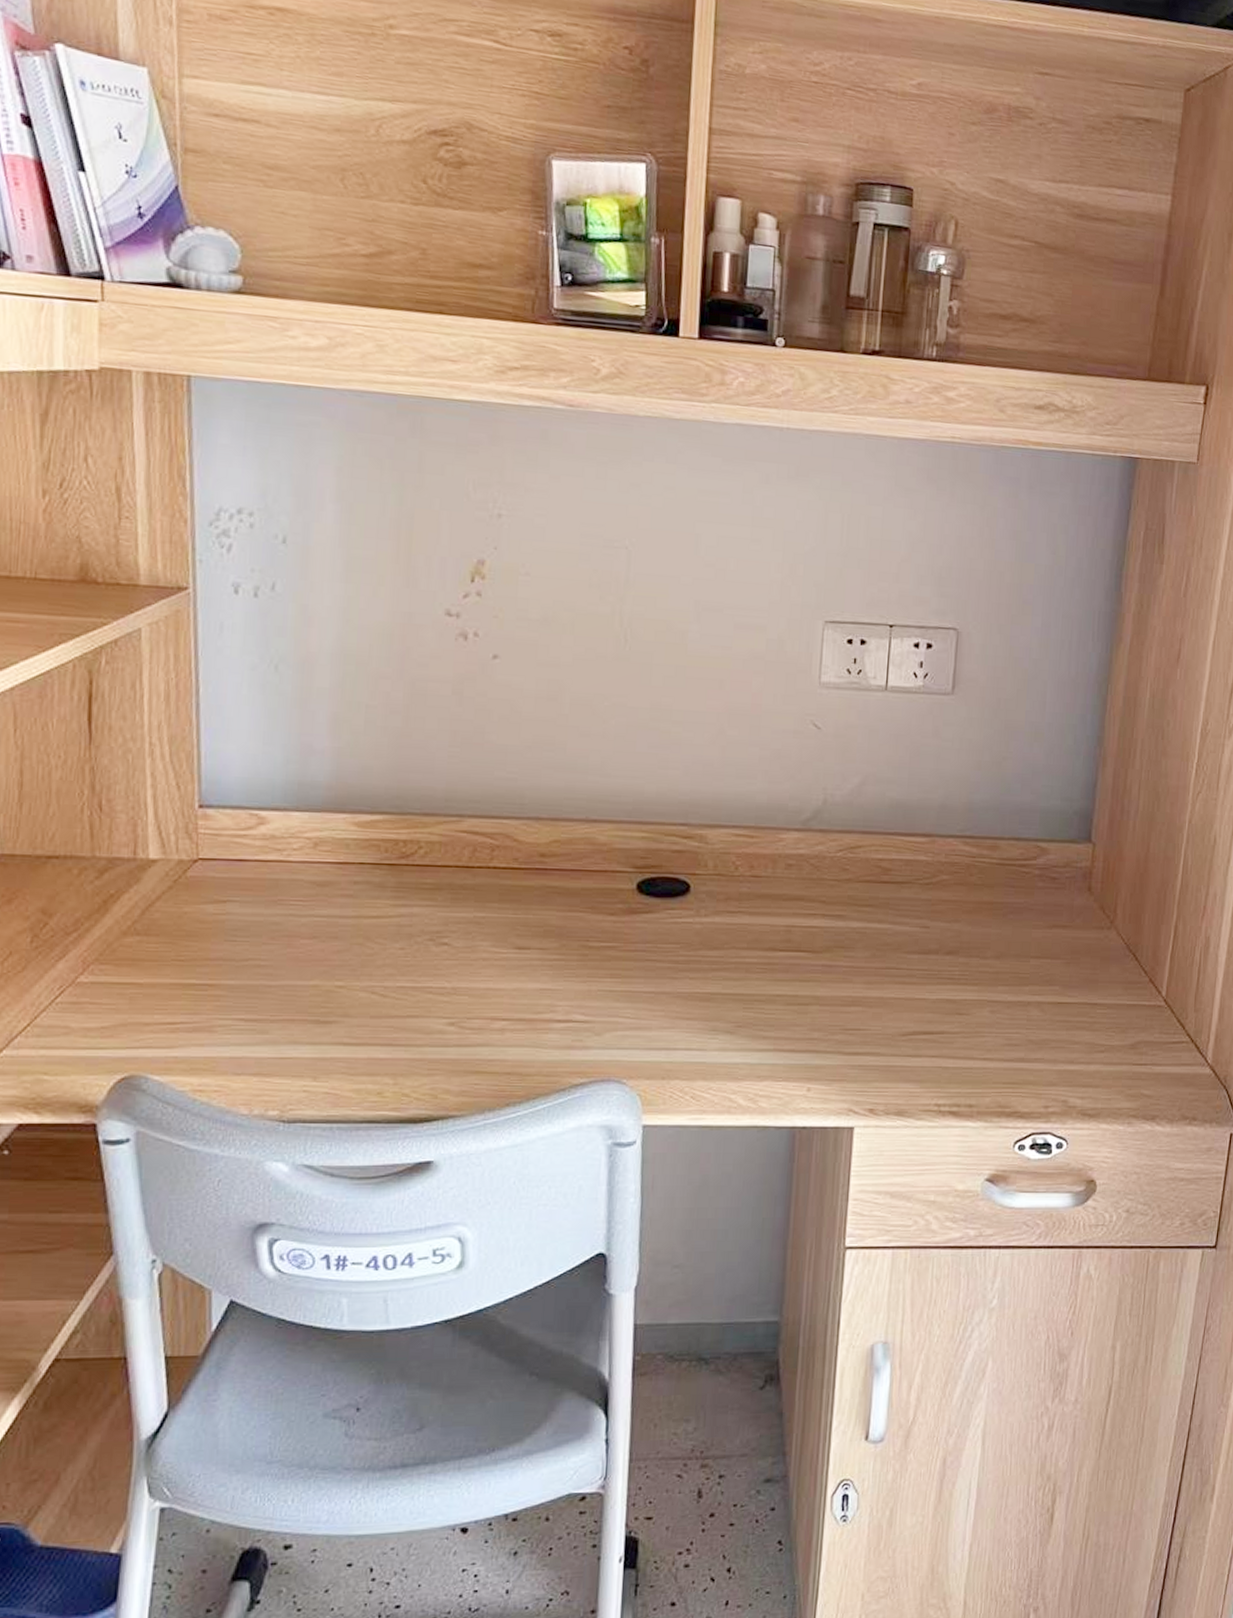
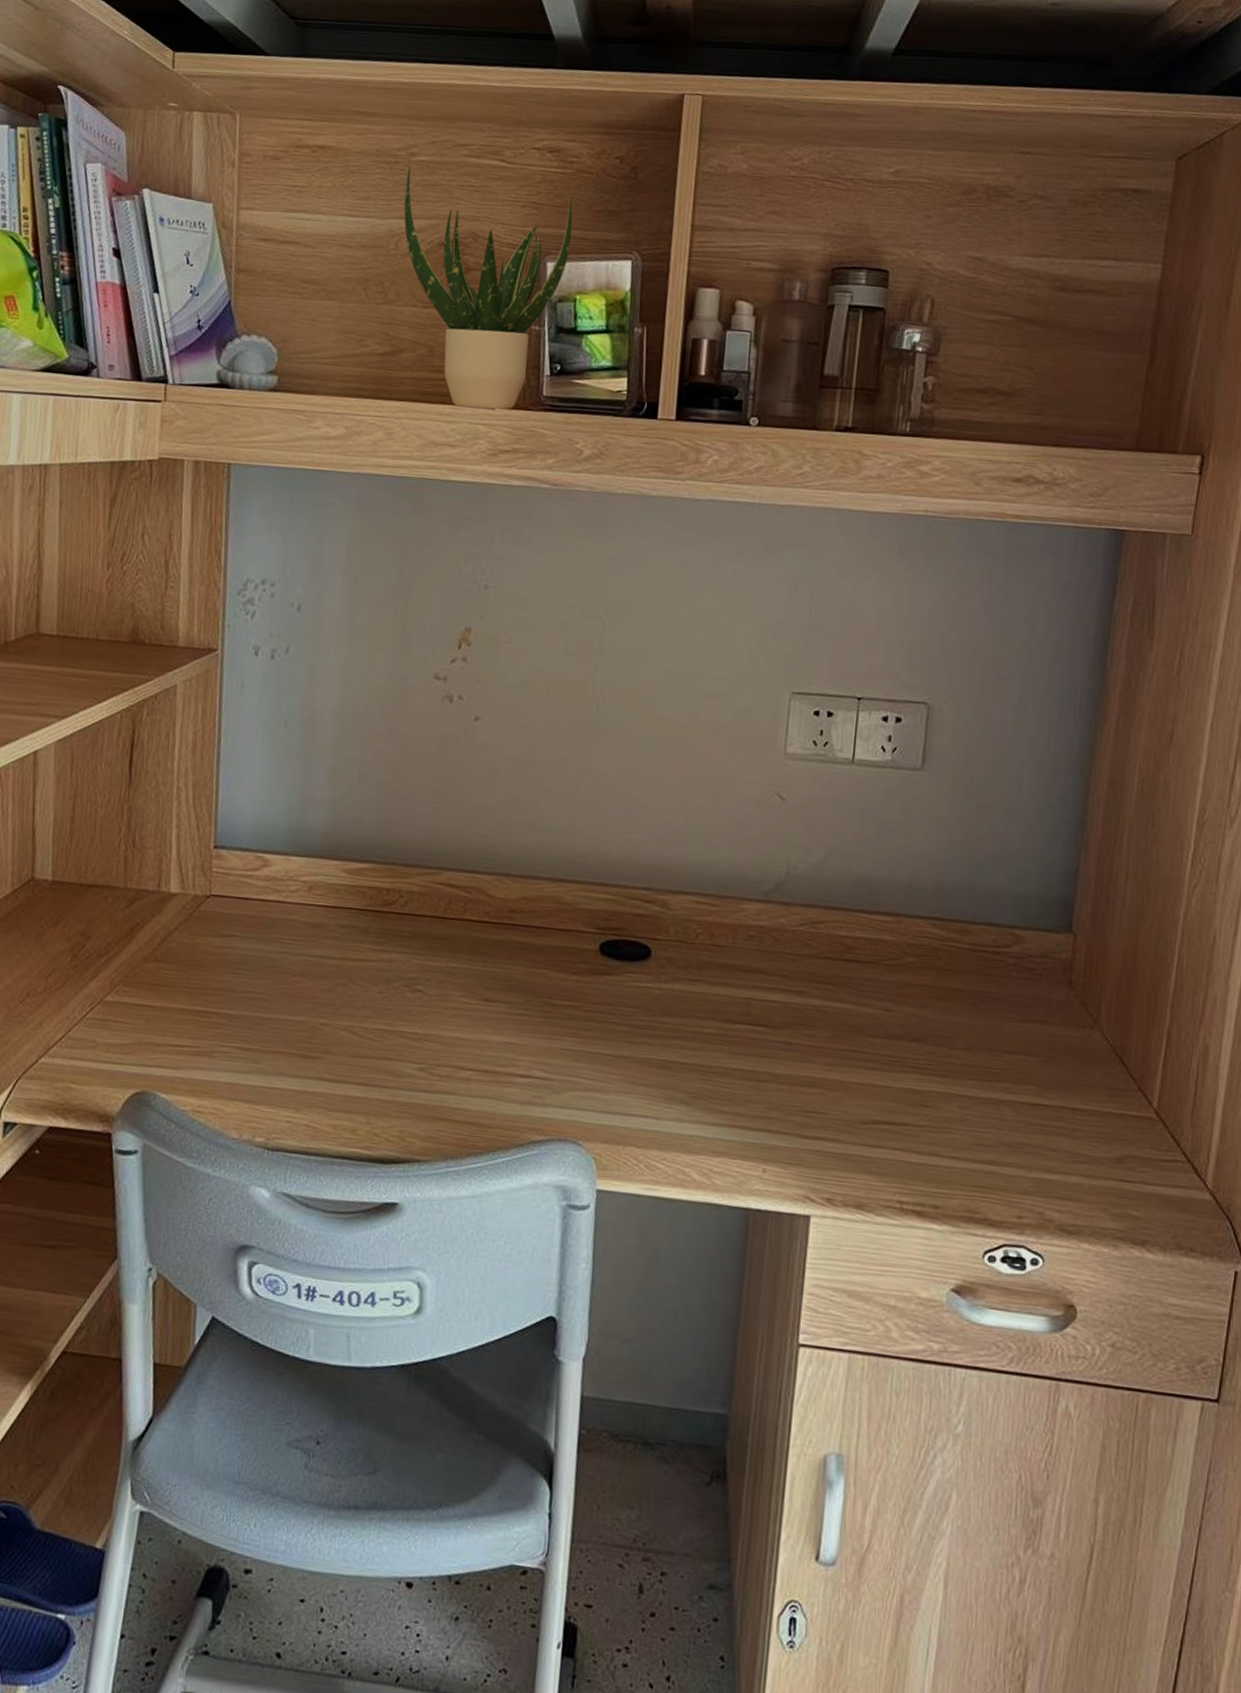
potted plant: none [383,41,579,322] -> present [403,167,573,410]

